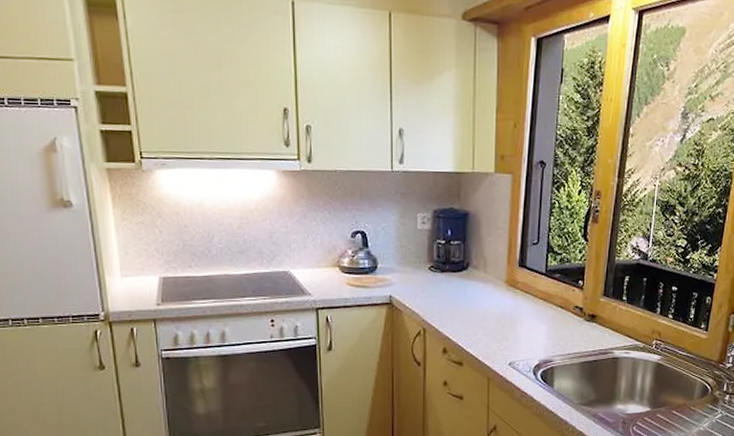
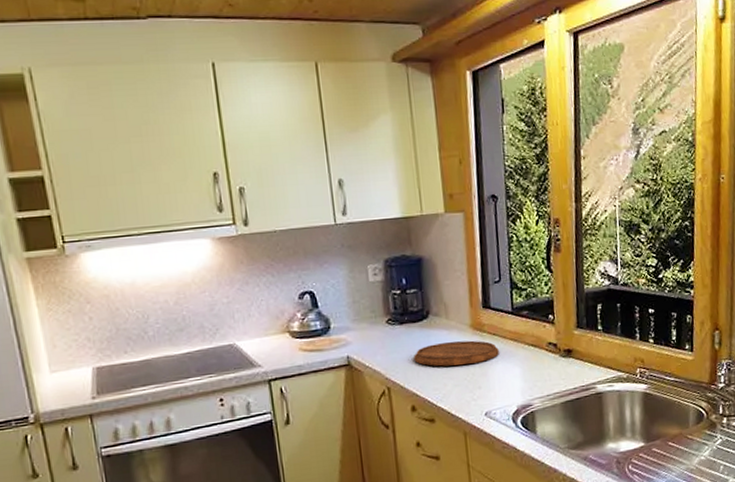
cutting board: none [450,293,529,316] -> present [413,340,499,367]

